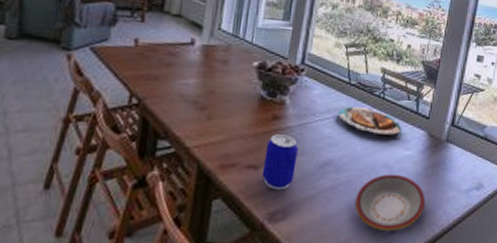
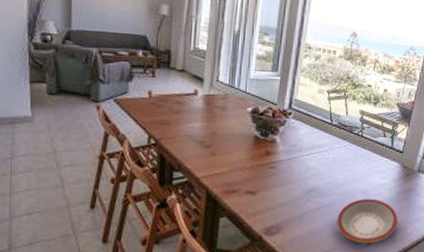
beer can: present [262,134,298,190] -> none [258,167,288,211]
plate: present [337,106,402,136] -> none [321,143,378,168]

